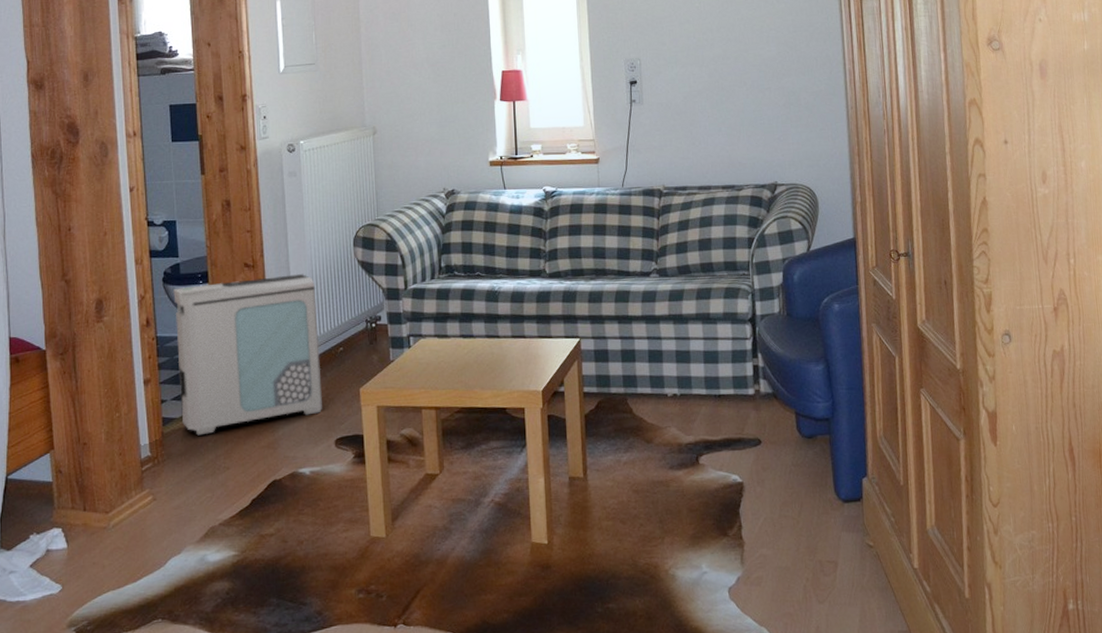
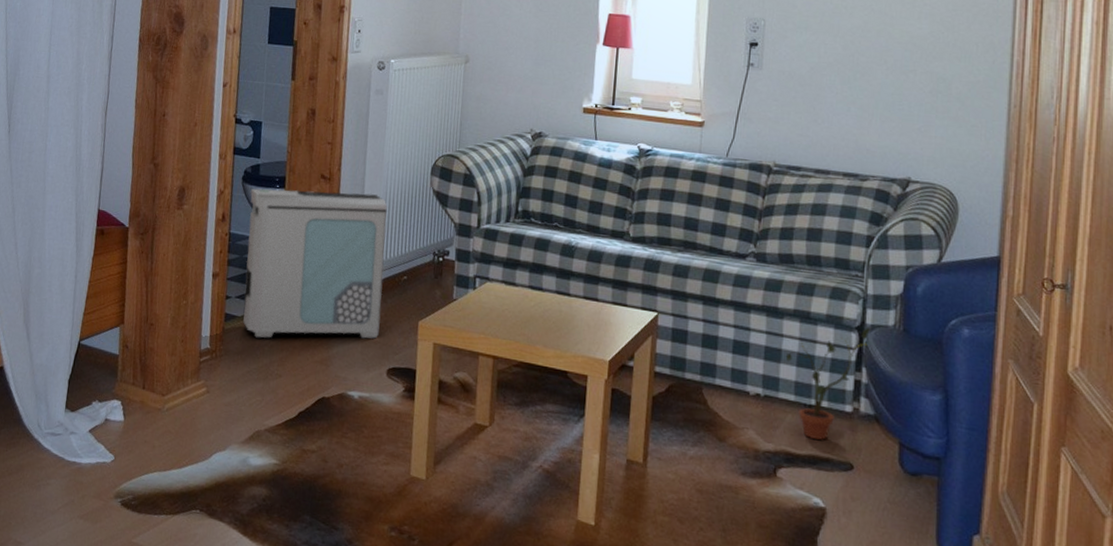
potted plant: none [693,317,762,424] -> present [785,326,872,440]

